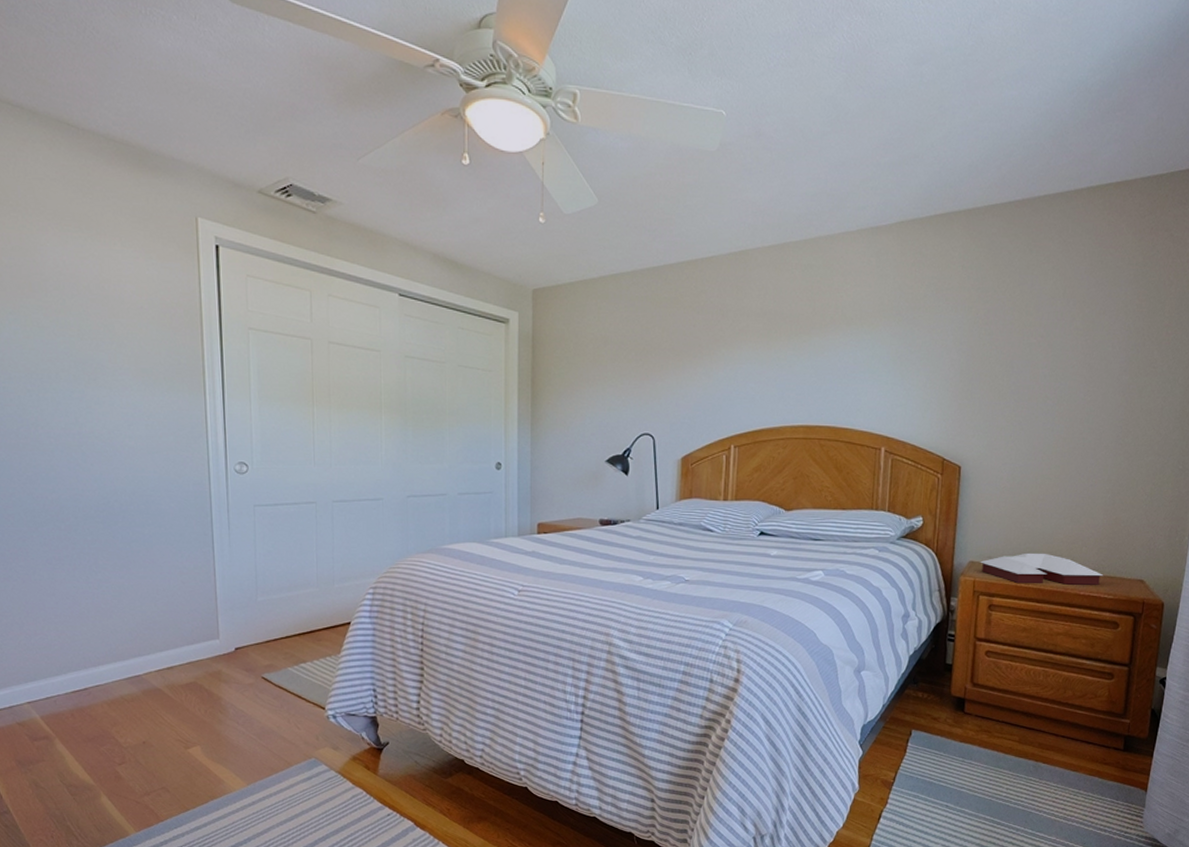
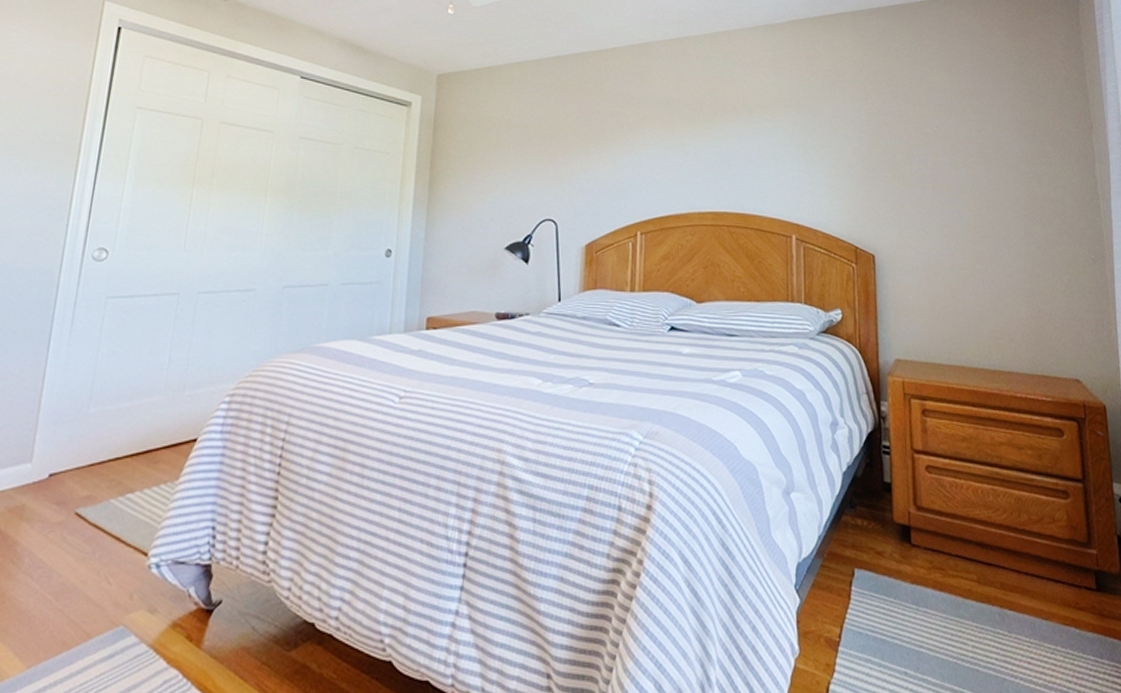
books: present [980,552,1103,585] -> none [907,349,1037,386]

